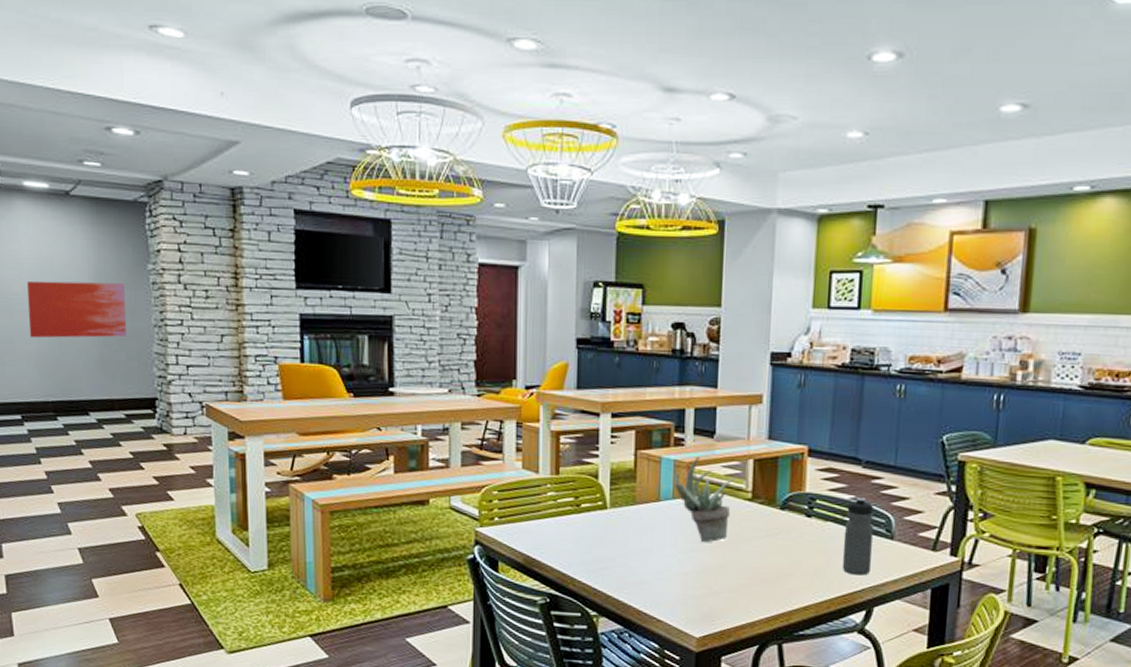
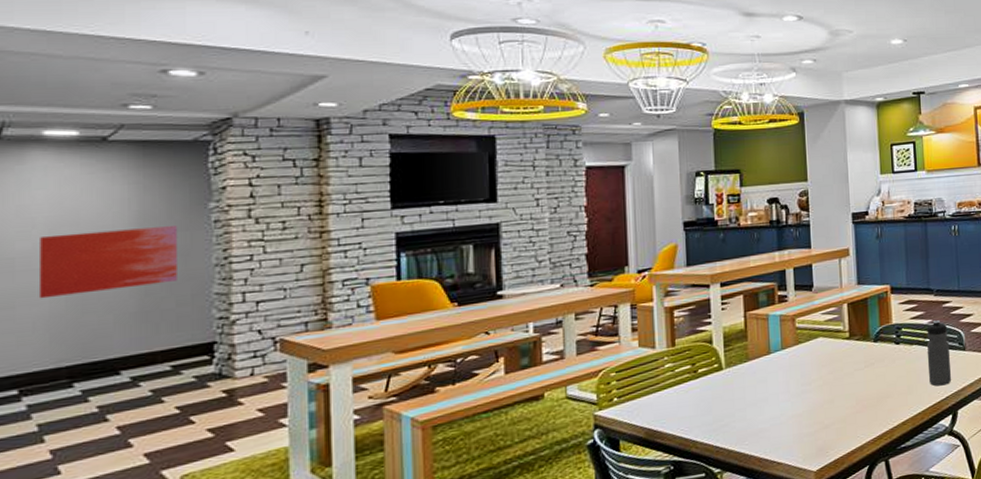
succulent plant: present [673,456,736,542] -> none [780,308,834,383]

